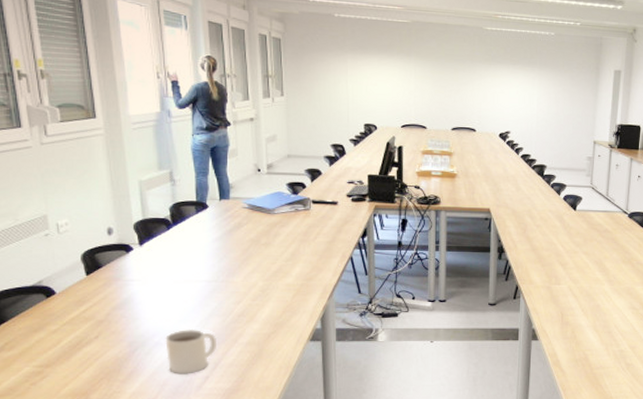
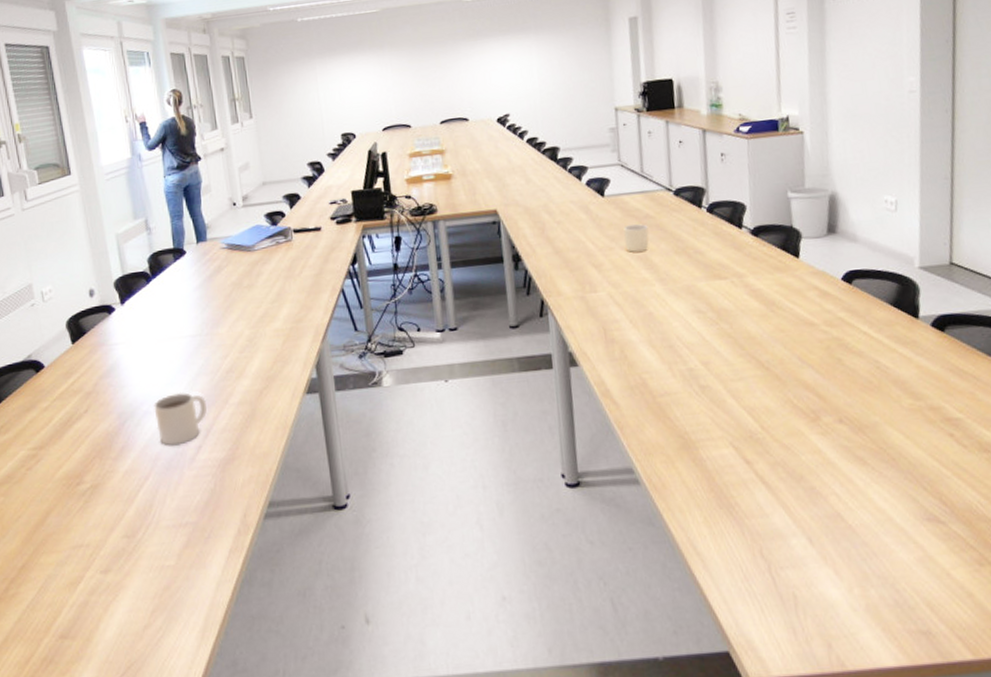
mug: none [587,236,606,258] -> present [623,224,649,253]

